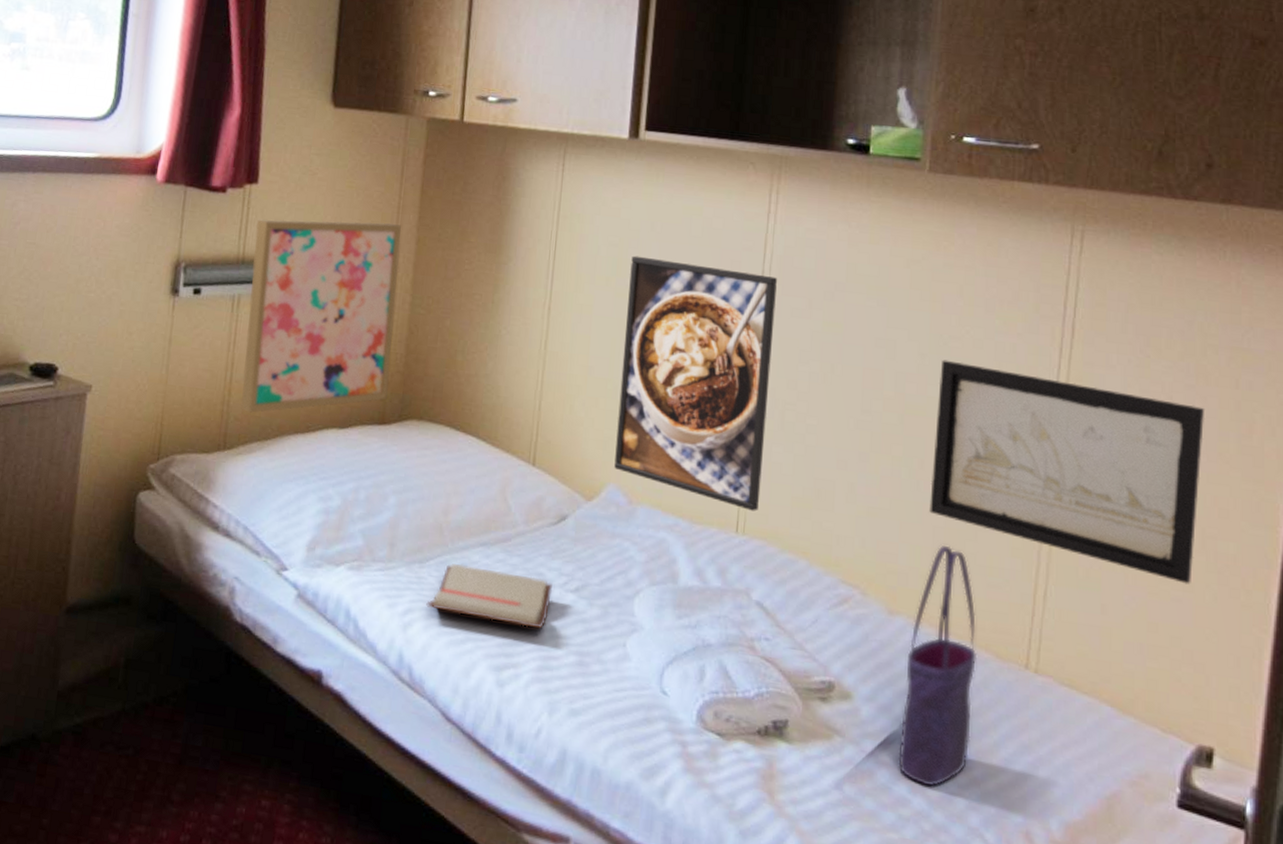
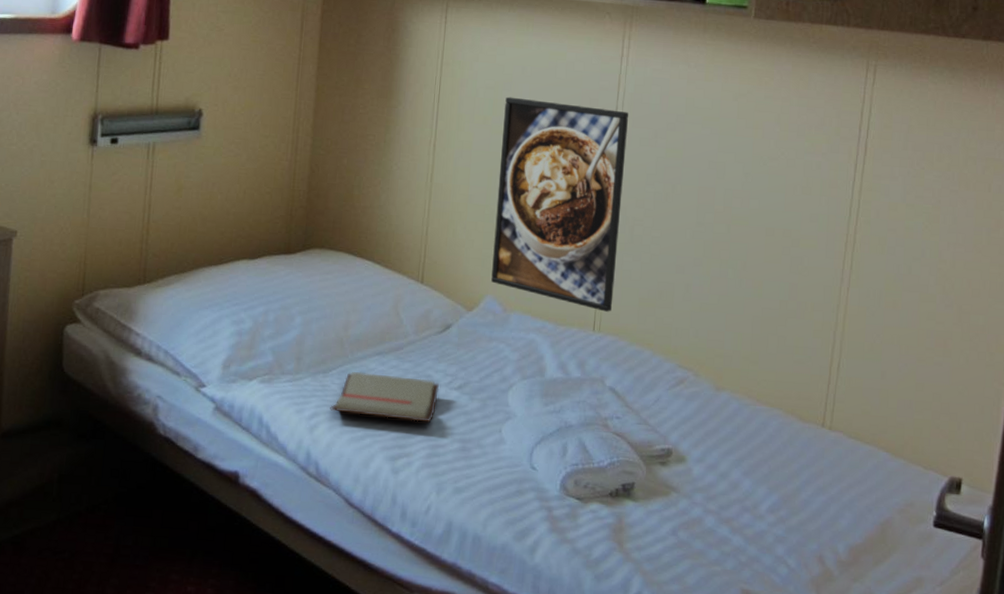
wall art: present [241,219,401,413] -> none [158,72,302,249]
tote bag: present [898,545,978,787] -> none [721,331,785,527]
wall art: present [929,359,1205,584] -> none [750,177,965,351]

